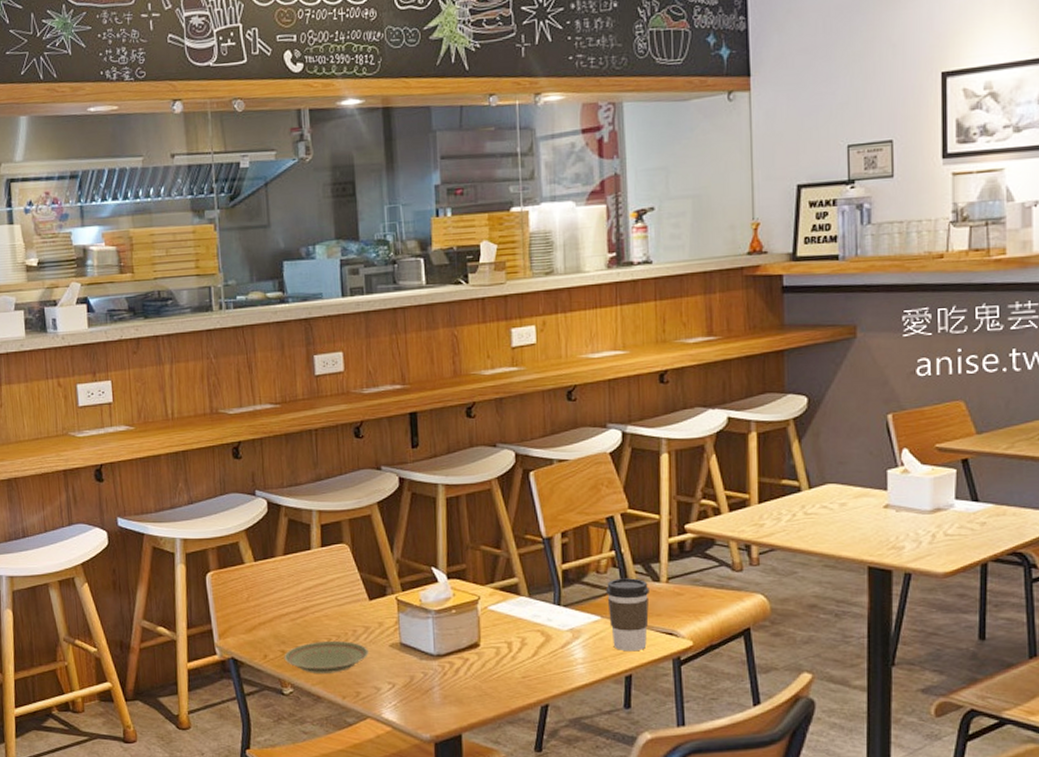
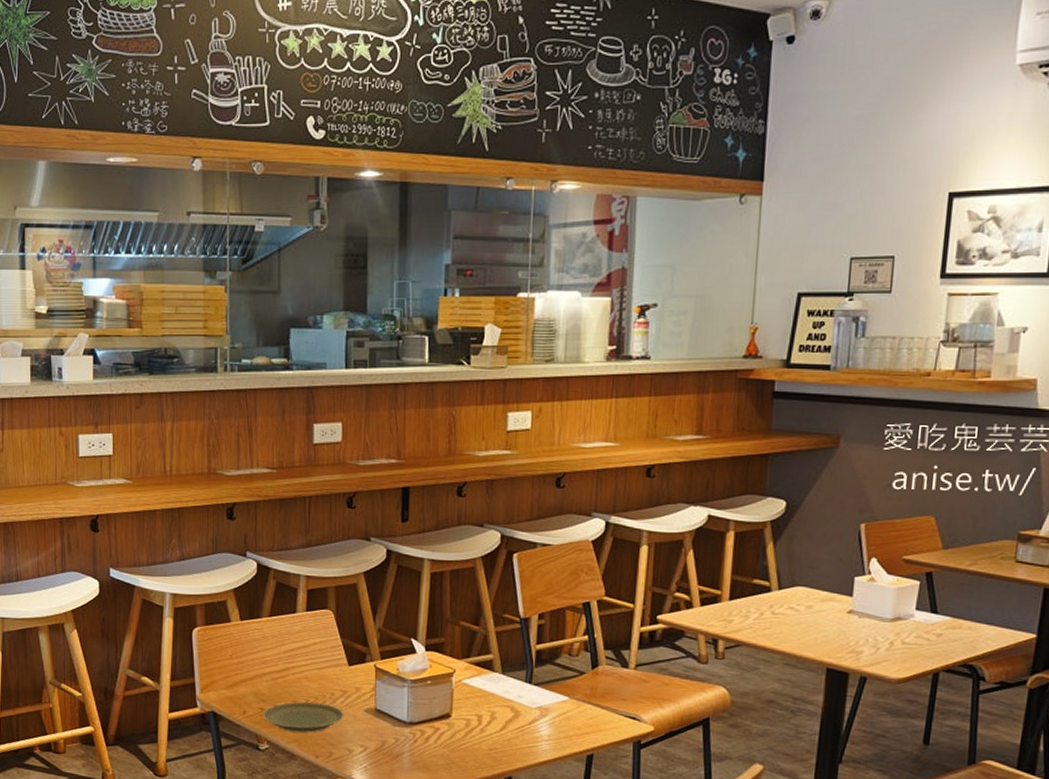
coffee cup: present [605,578,649,652] -> none [576,662,618,733]

